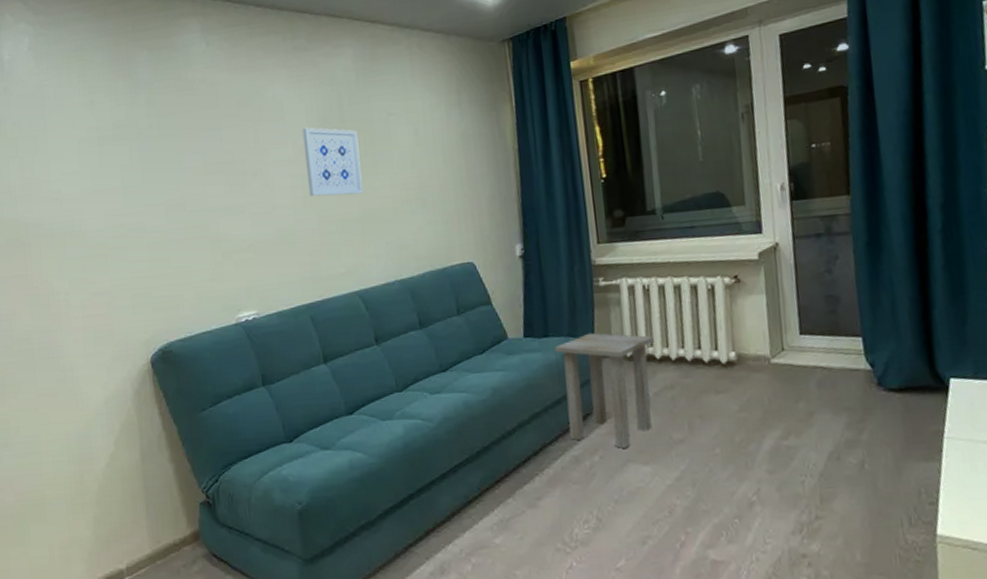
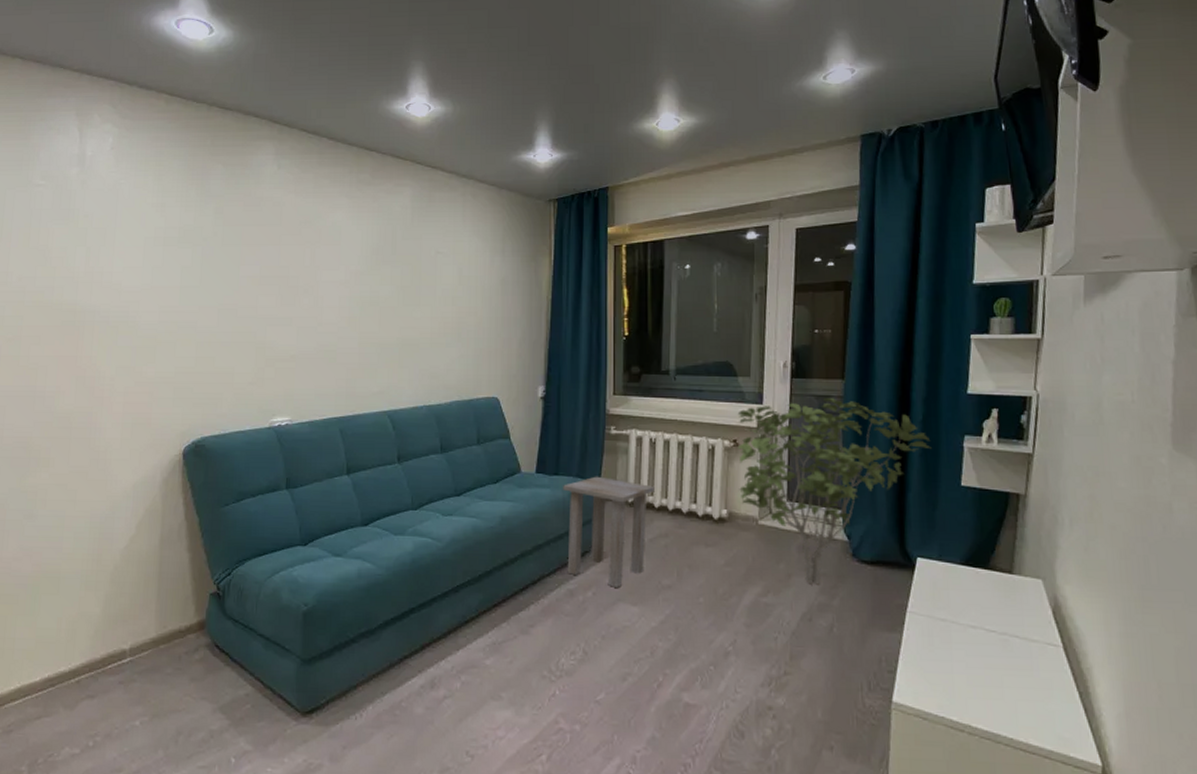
wall art: present [302,127,363,197] -> none [354,254,406,322]
shrub: none [735,217,955,420] -> present [737,398,931,584]

